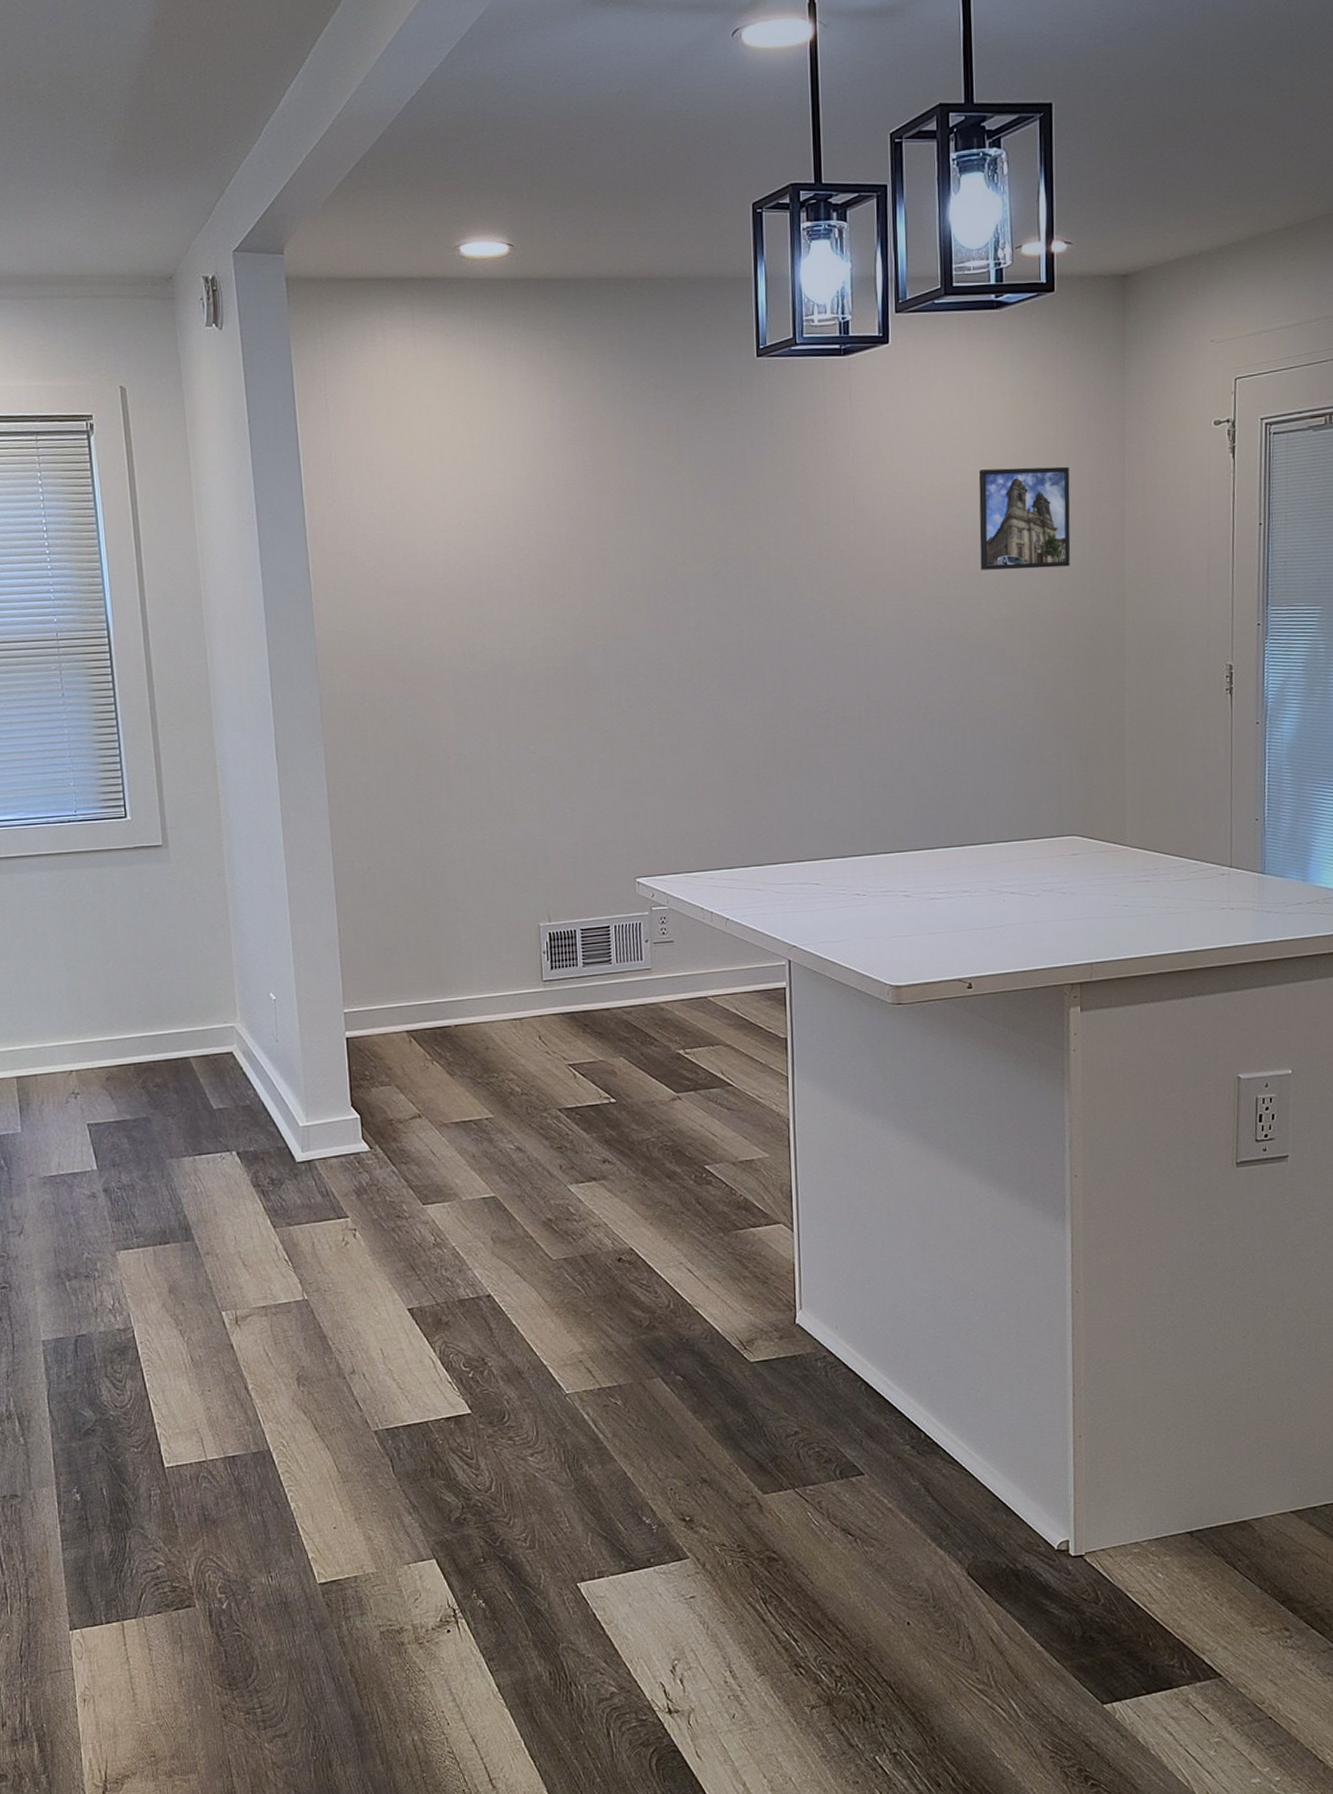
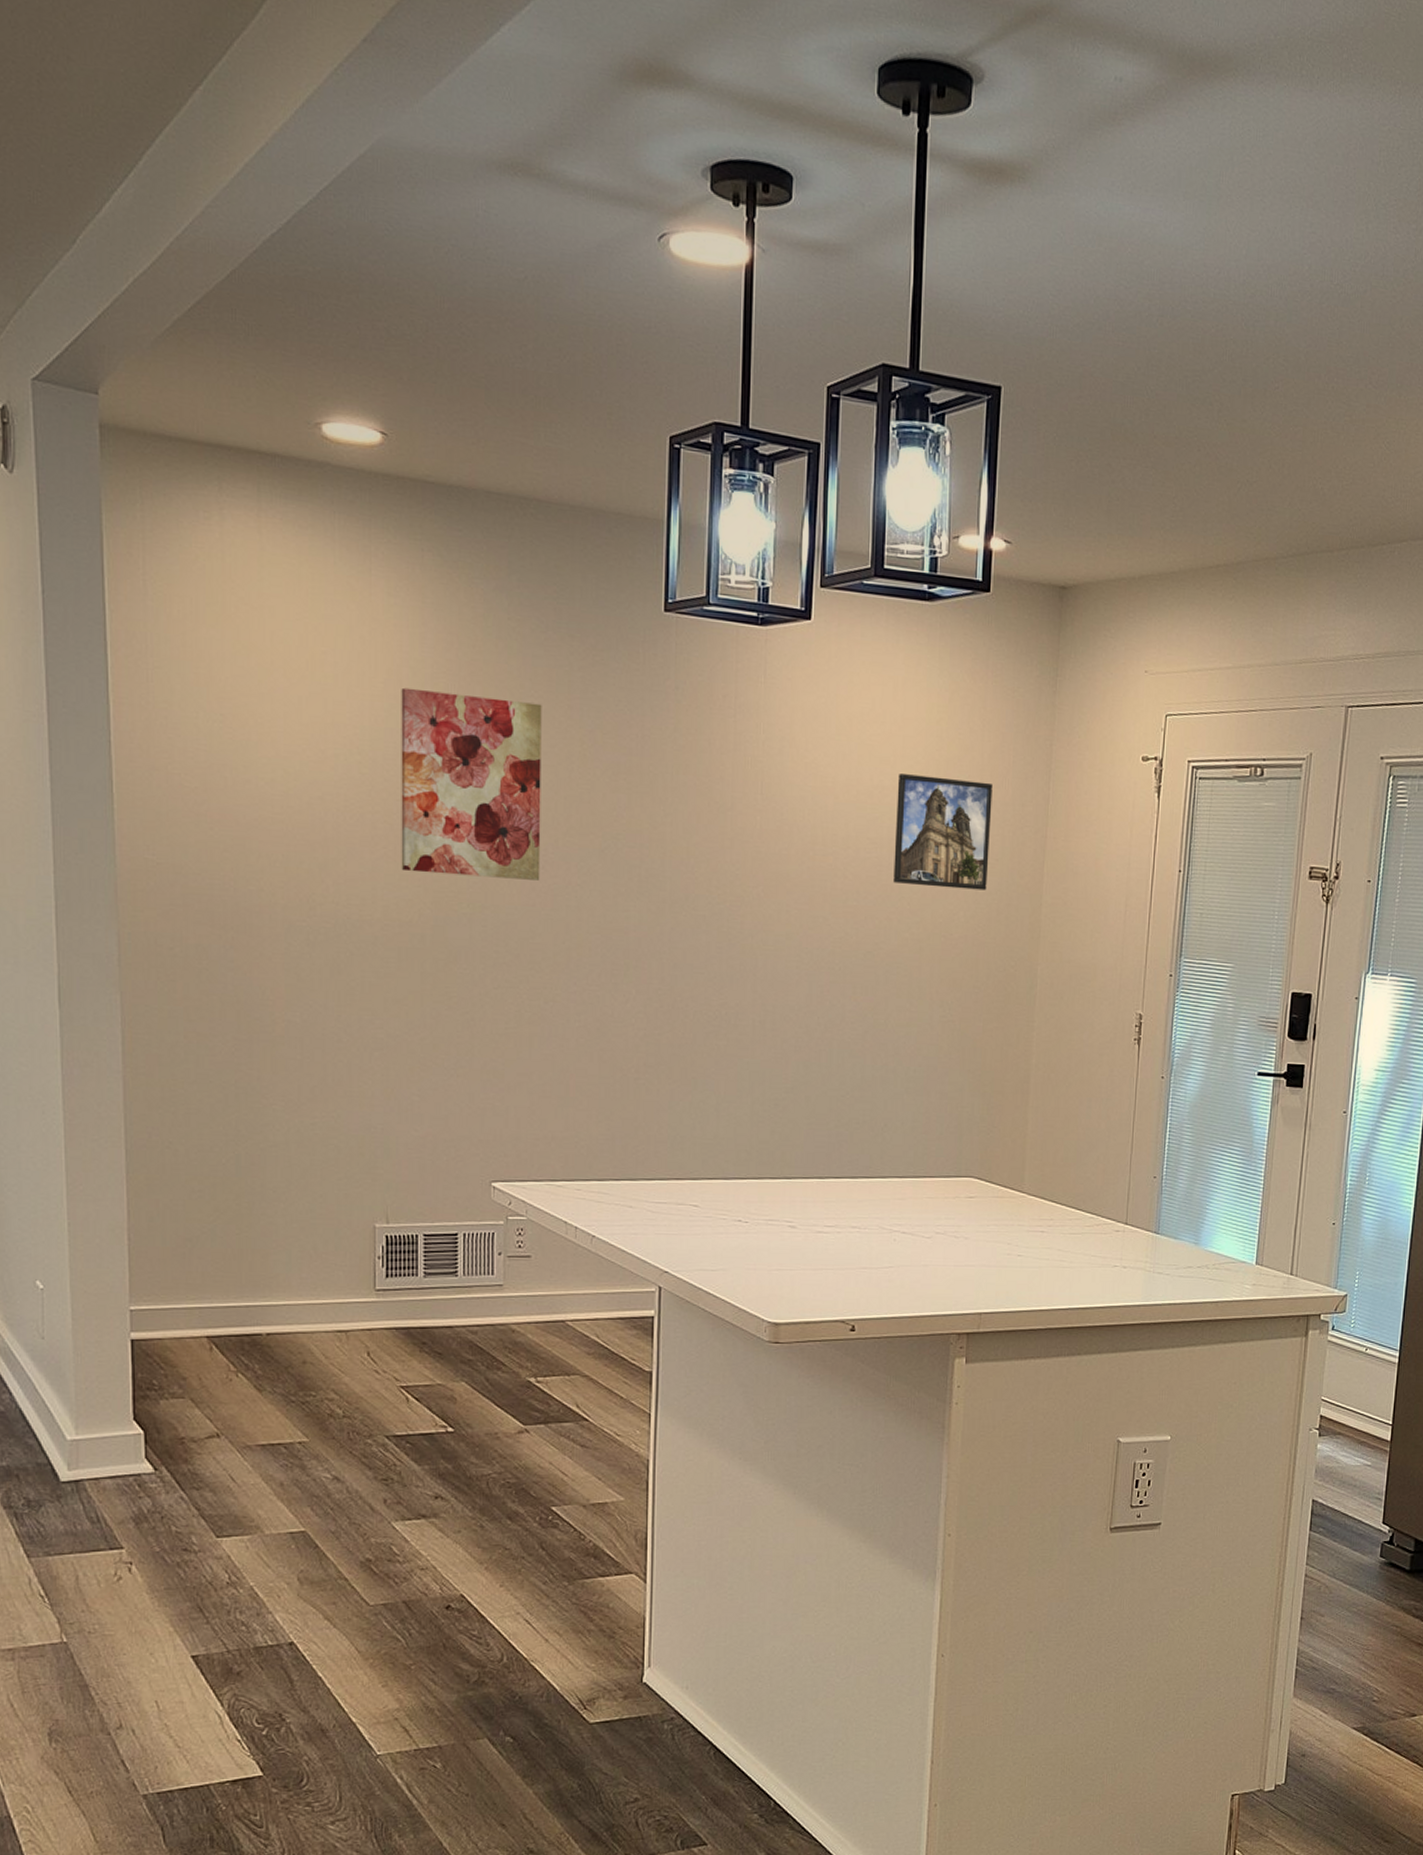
wall art: none [536,454,663,615] -> present [401,687,542,880]

